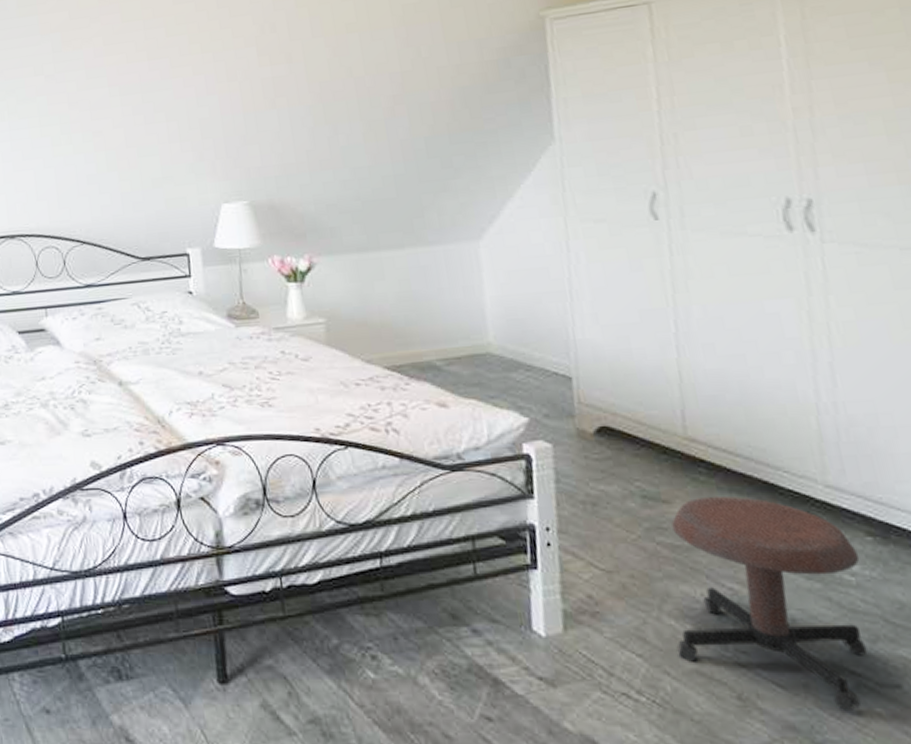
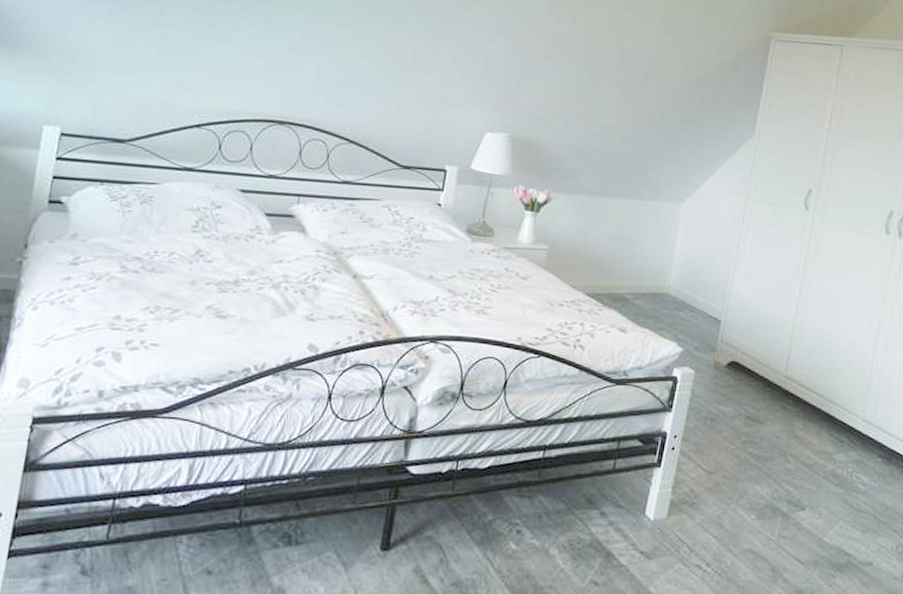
stool: present [671,495,868,710] -> none [741,421,871,580]

